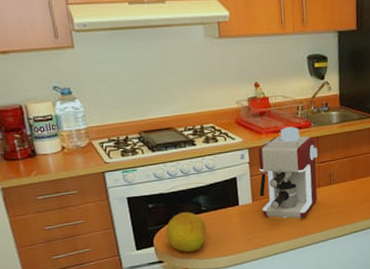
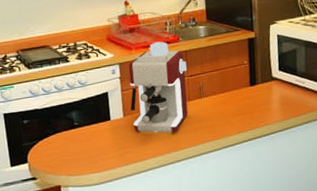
fruit: present [165,212,207,252] -> none [39,127,79,168]

